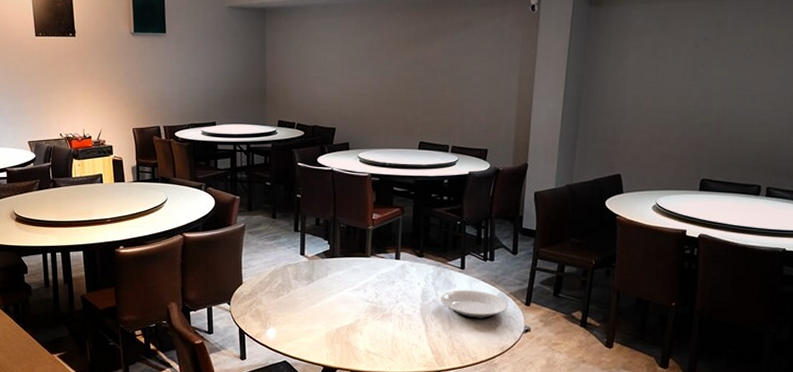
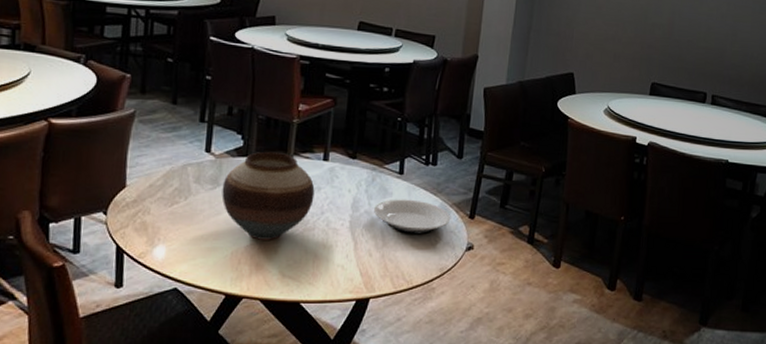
vase: none [315,253,390,324] -> present [222,151,315,240]

